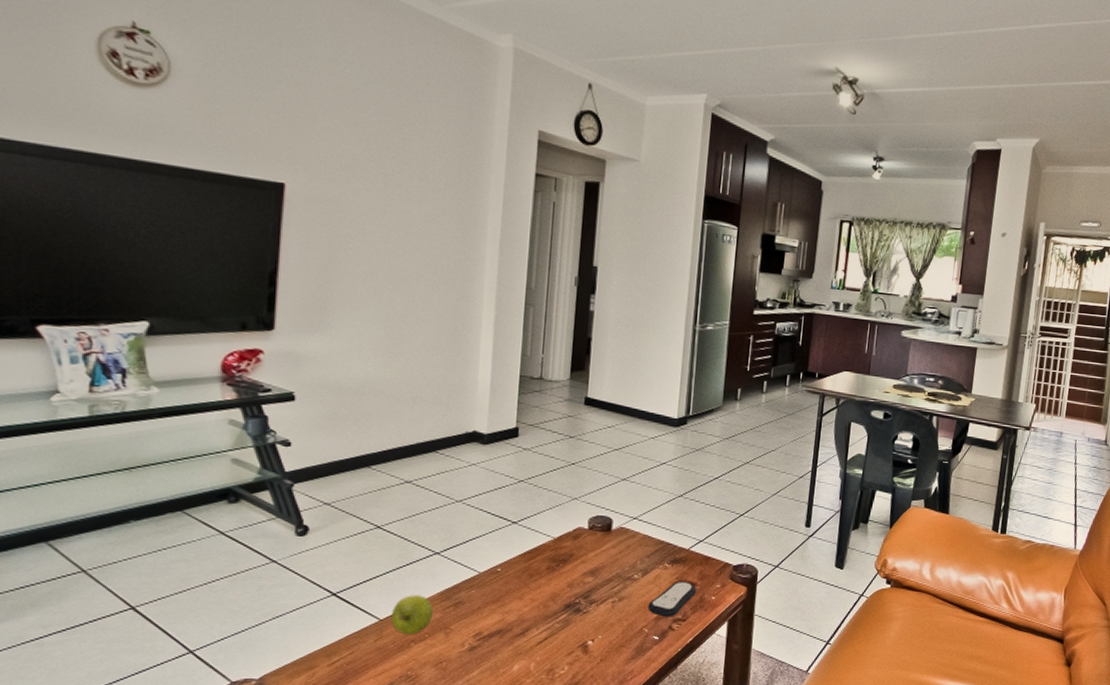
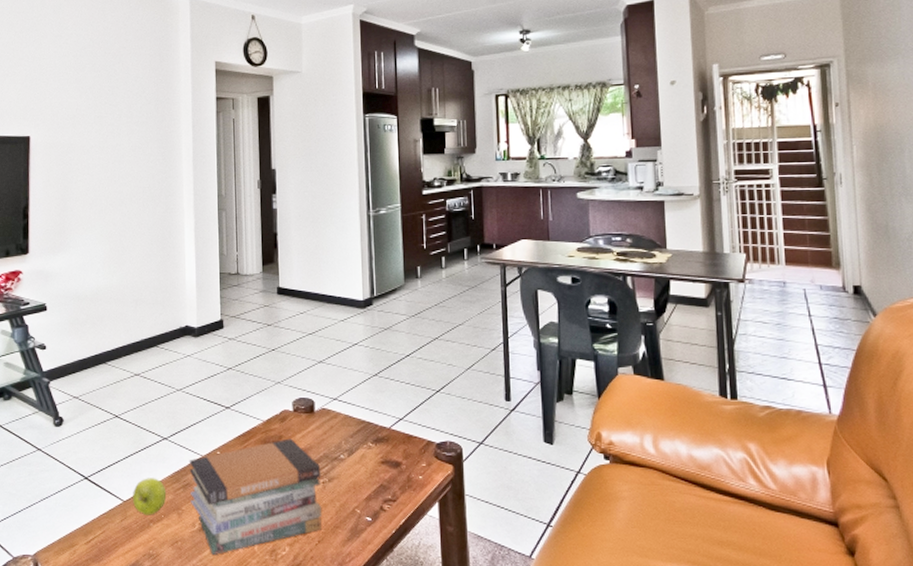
book stack: none [462,557,612,676] -> present [189,438,323,556]
remote control: present [648,581,696,617] -> none [357,460,402,498]

